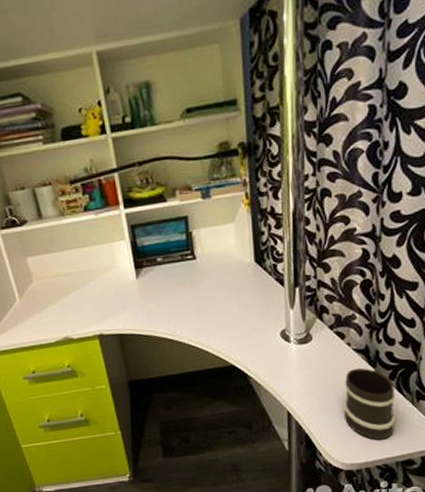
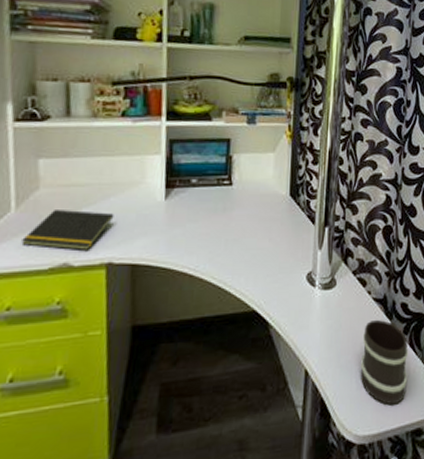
notepad: none [30,295,97,327] -> present [21,210,114,250]

